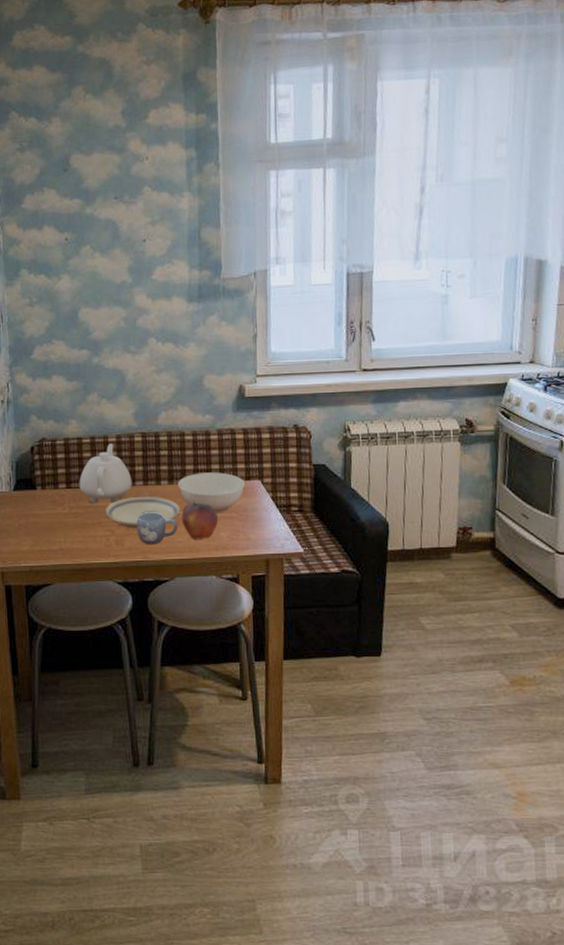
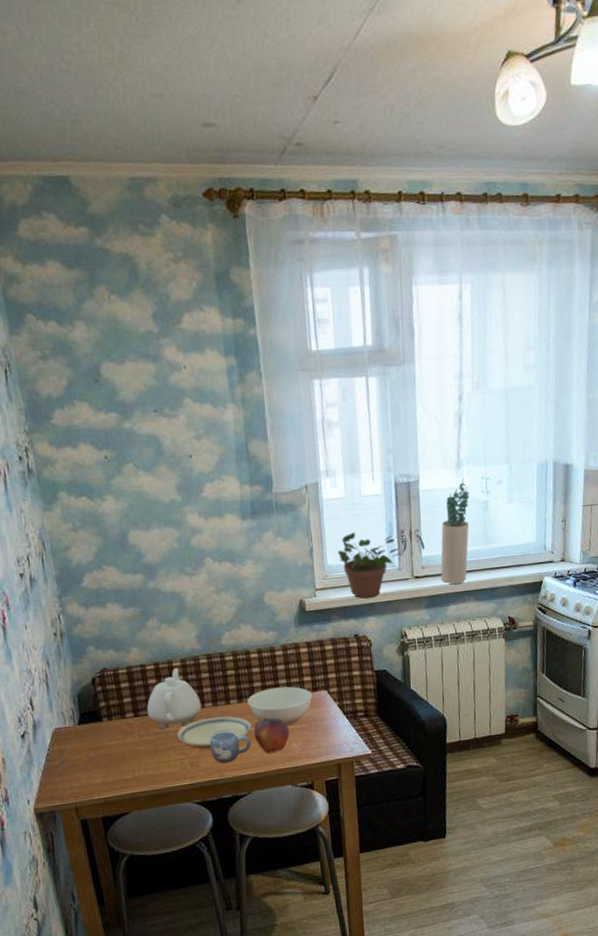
potted plant: none [282,320,350,388] -> present [338,532,402,599]
vase: none [390,270,427,380] -> present [440,478,470,585]

